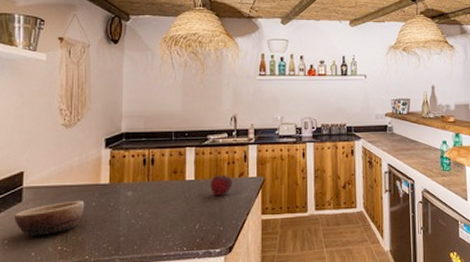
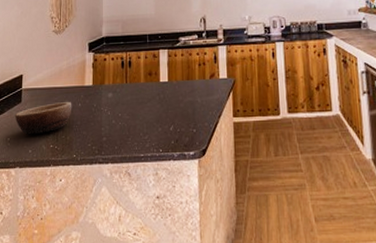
fruit: present [210,174,233,197] -> none [182,76,205,98]

